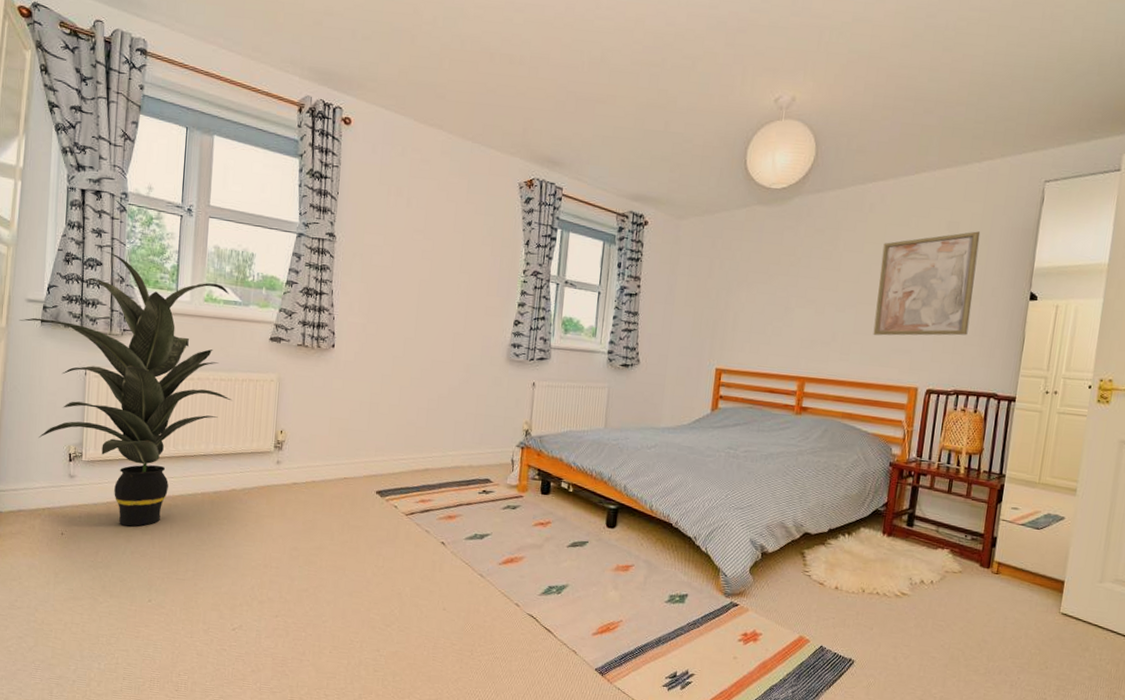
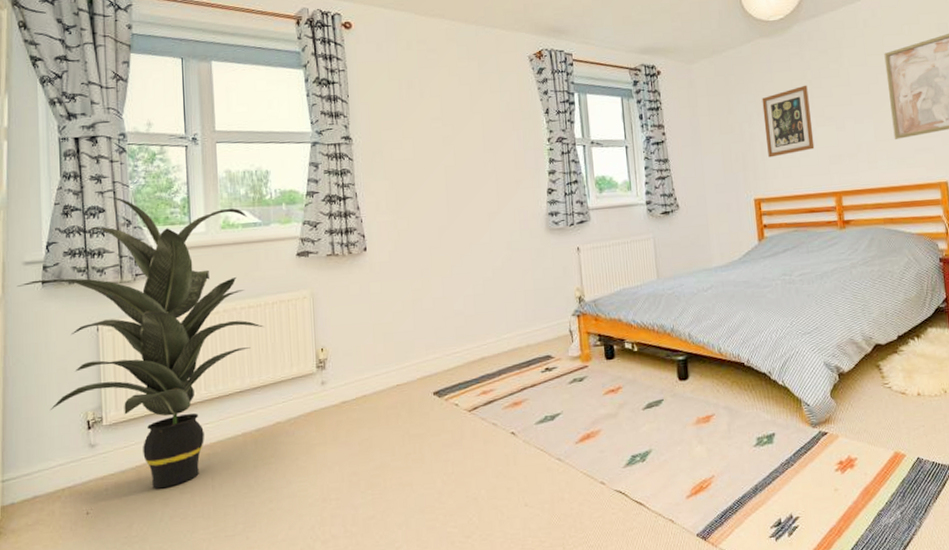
wall art: none [739,262,795,330] -> present [762,85,815,158]

